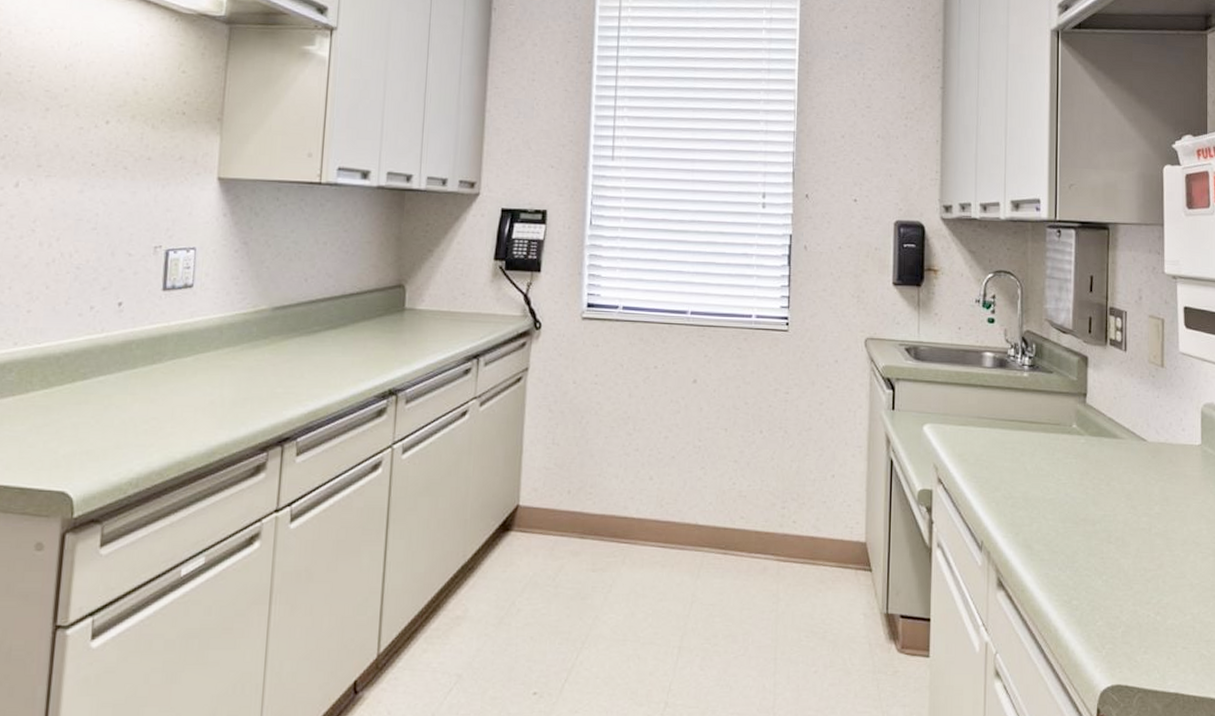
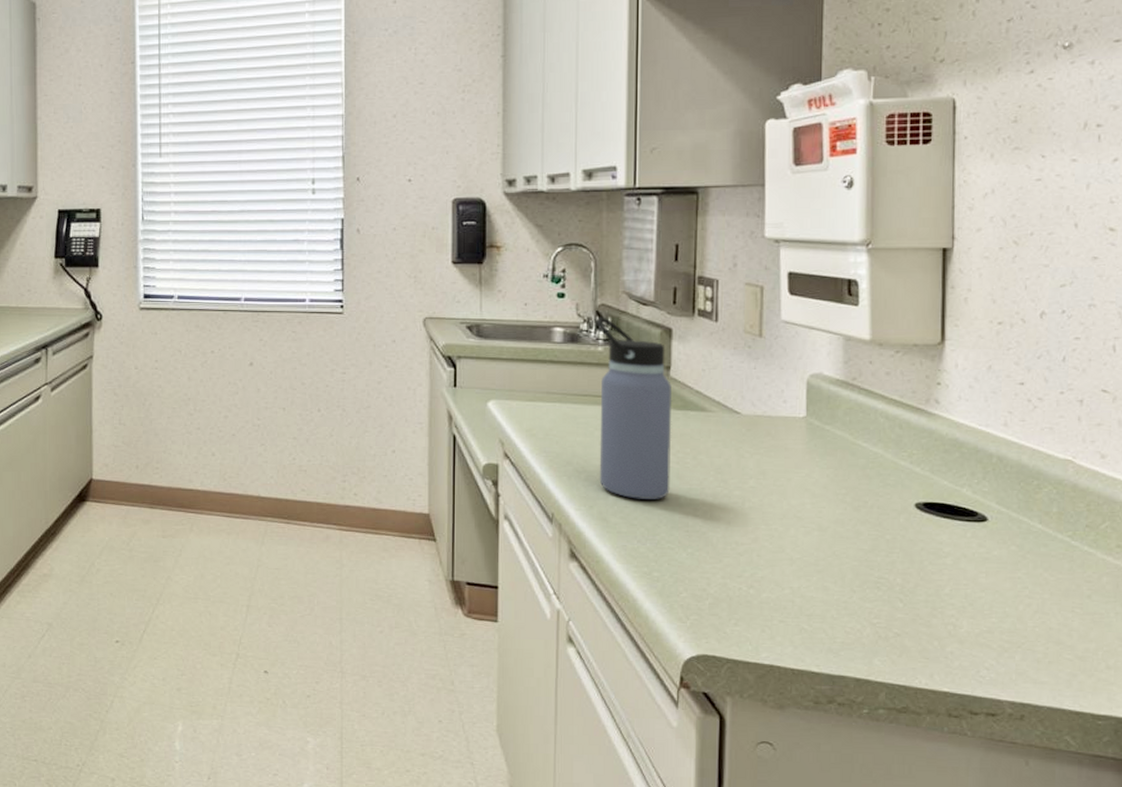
water bottle: none [1022,343,1089,526] -> present [596,317,672,499]

